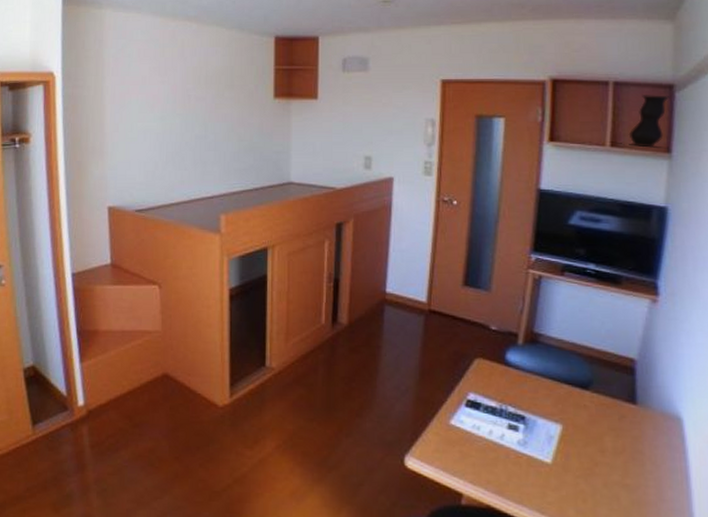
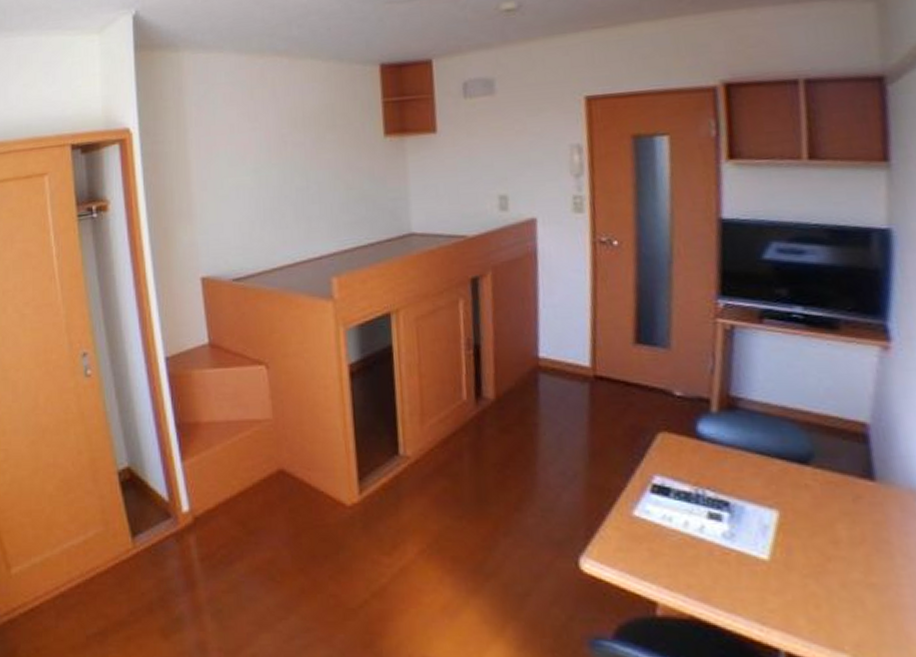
vase: present [628,95,670,148] -> none [830,89,881,158]

